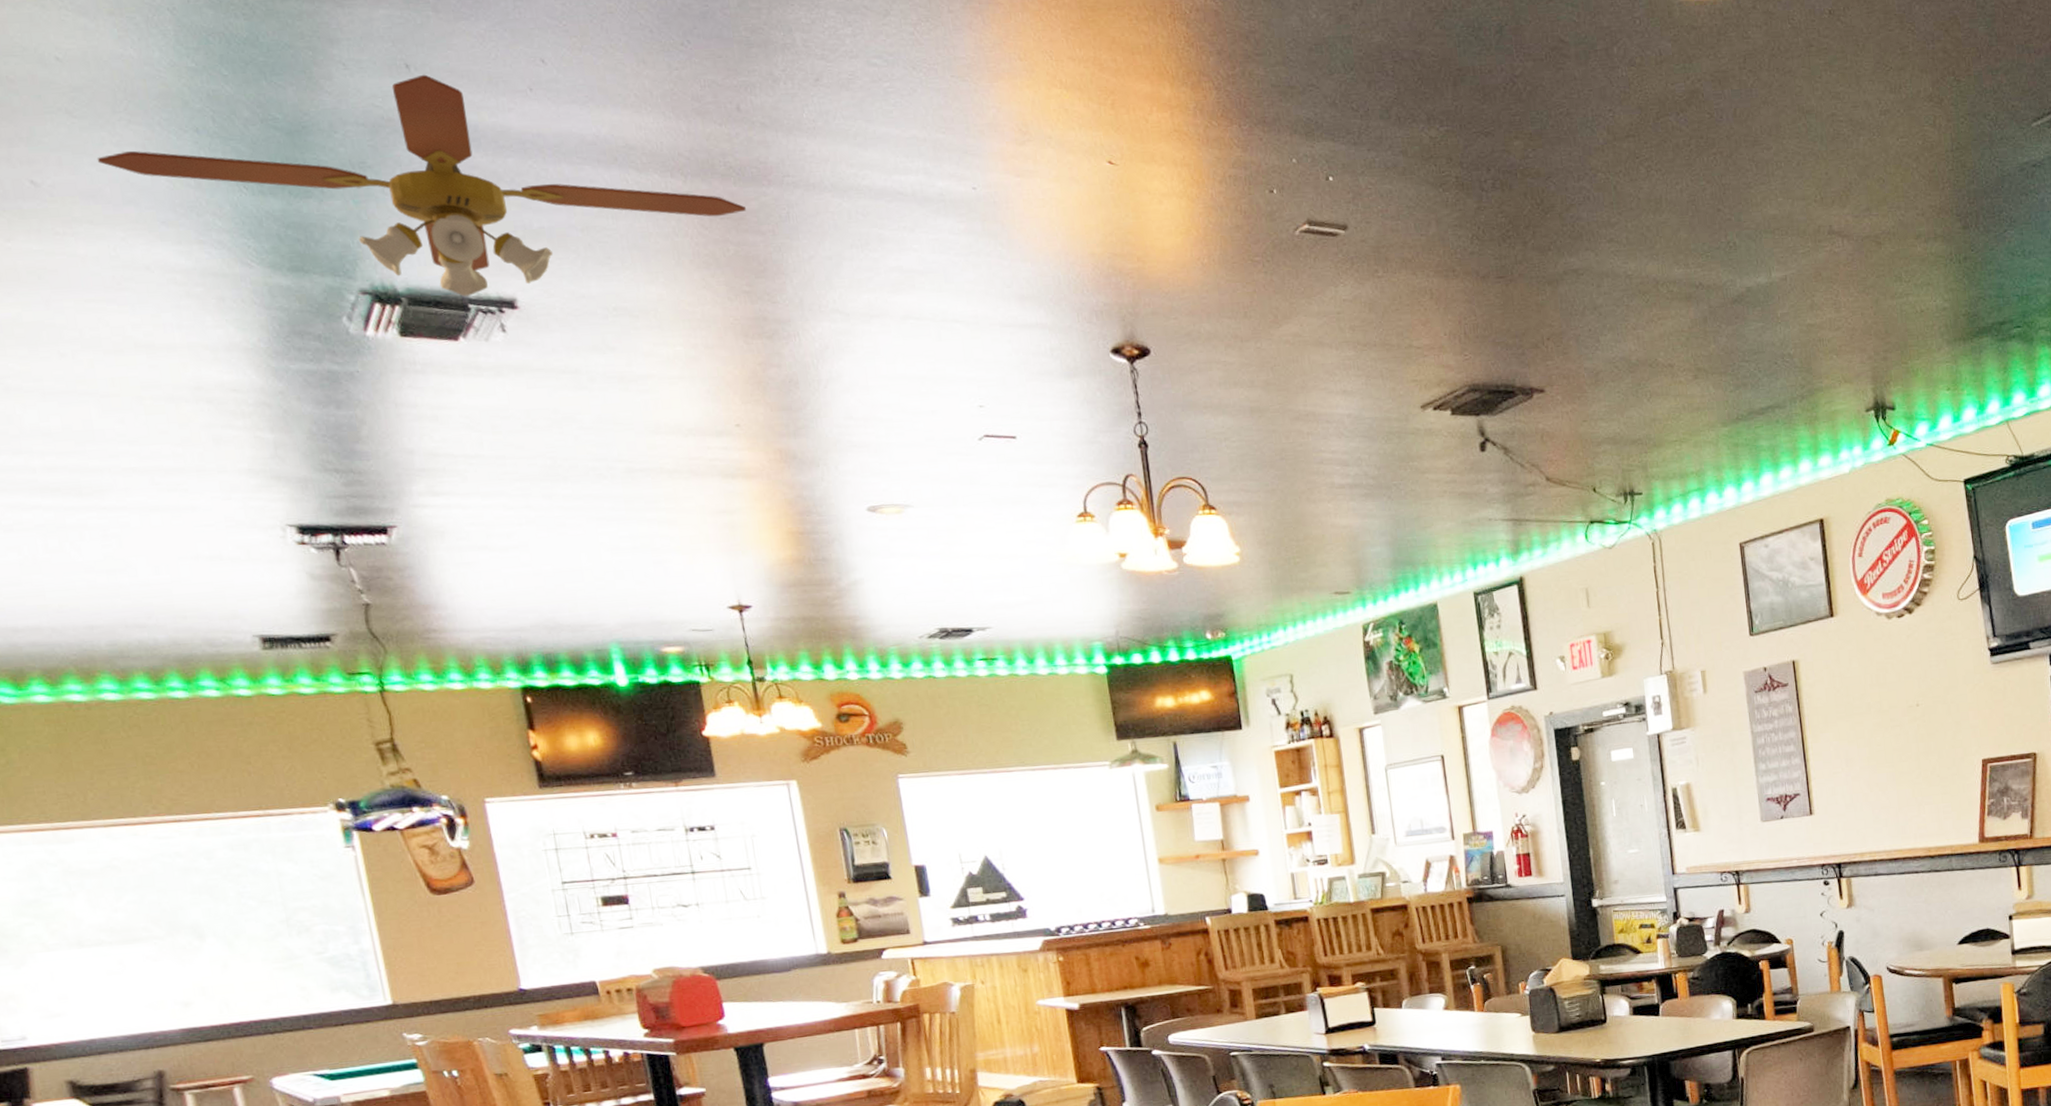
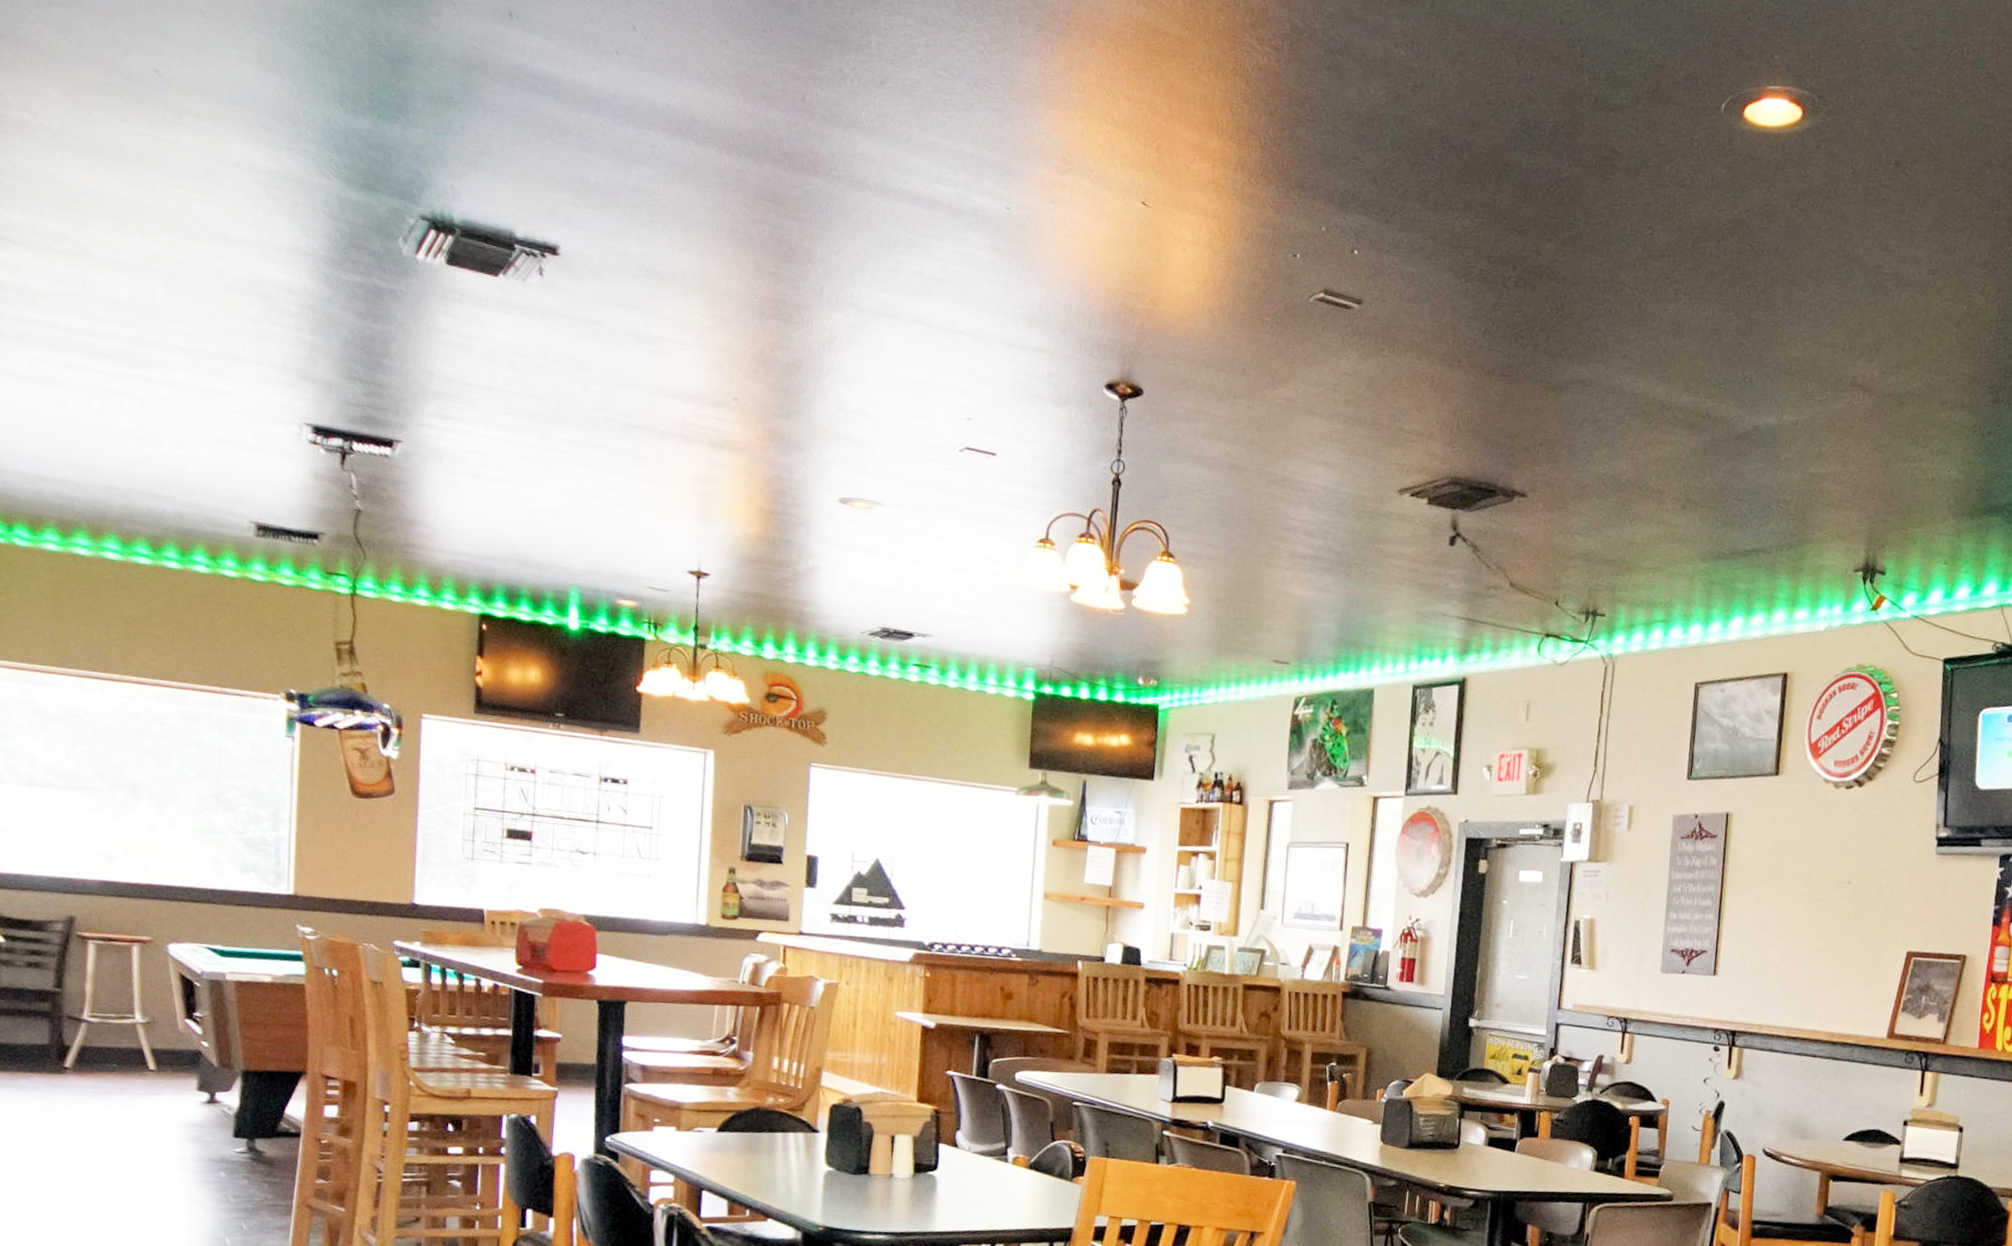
ceiling fan: present [97,74,747,296] -> none [217,24,790,237]

